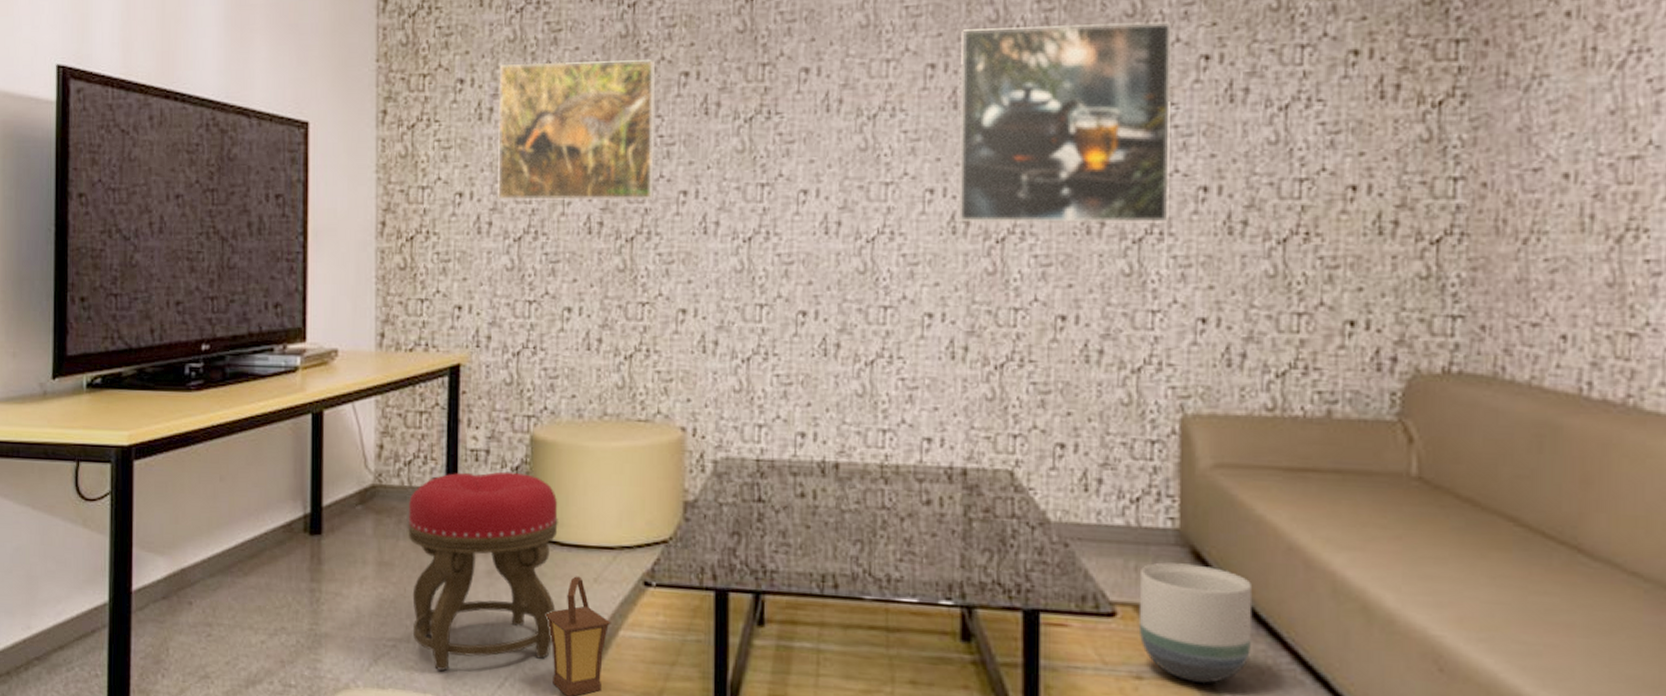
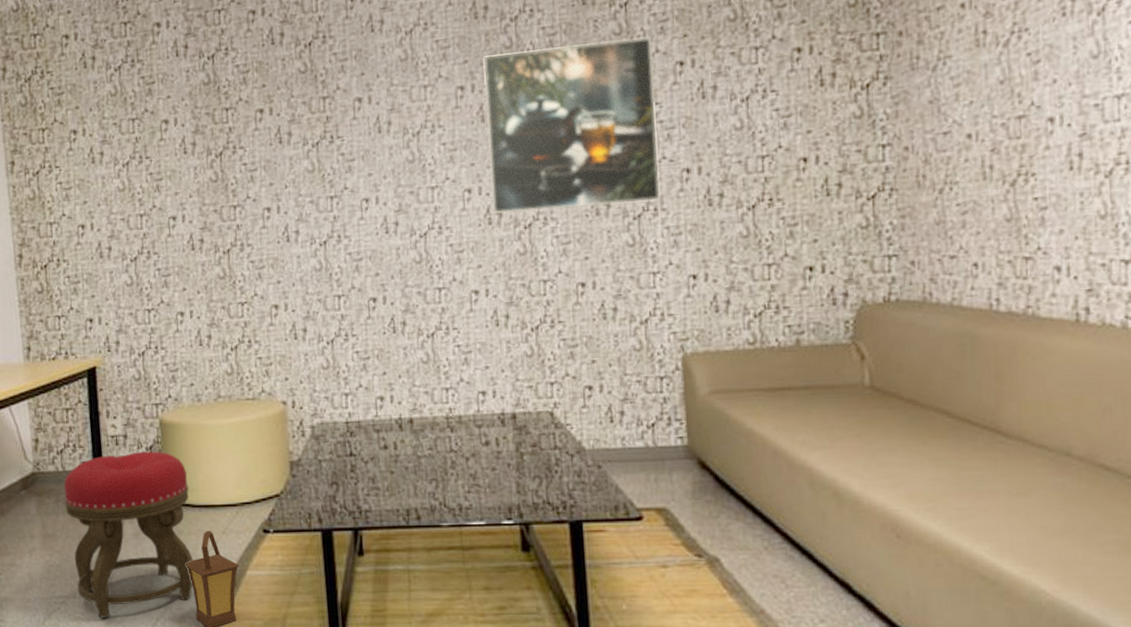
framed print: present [498,60,655,201] -> none [106,101,243,229]
planter: present [1138,562,1253,684] -> none [660,472,751,566]

